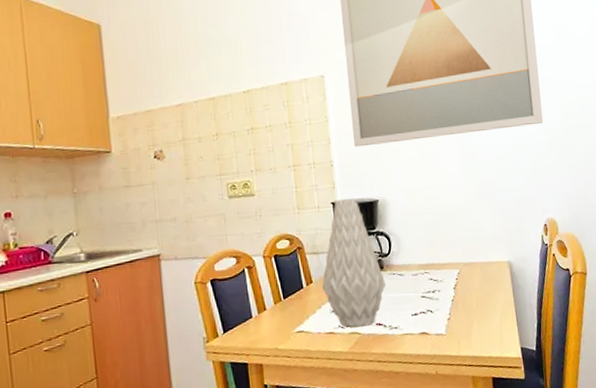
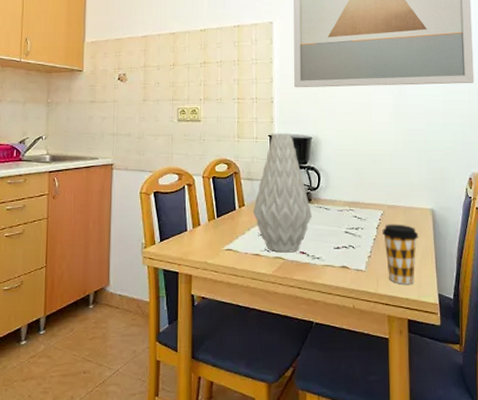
coffee cup: none [460,281,498,343] -> present [382,224,419,284]

